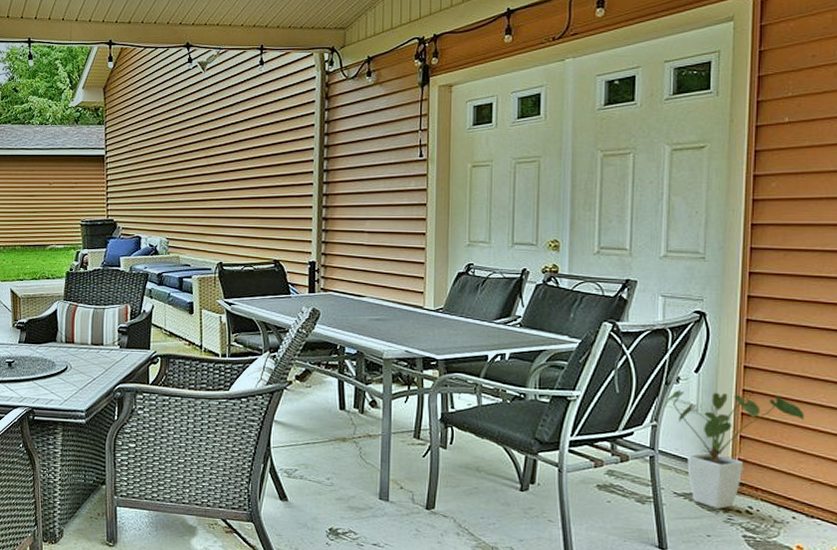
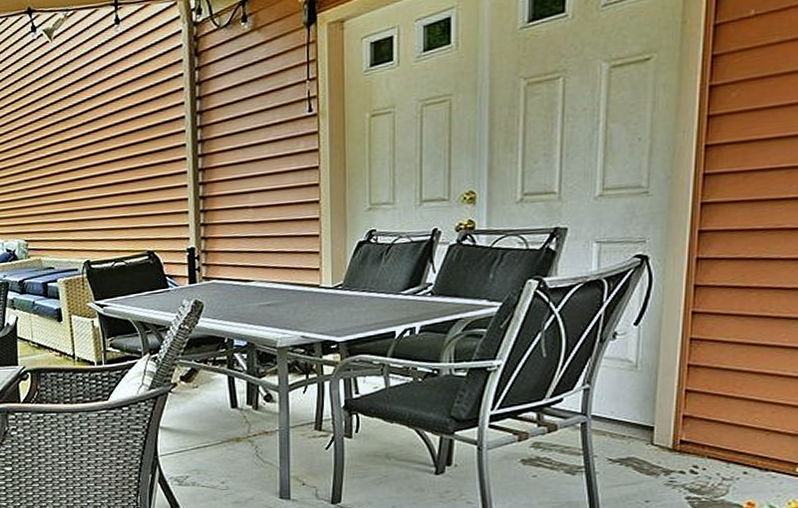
house plant: present [663,390,805,509] -> none [597,341,762,471]

